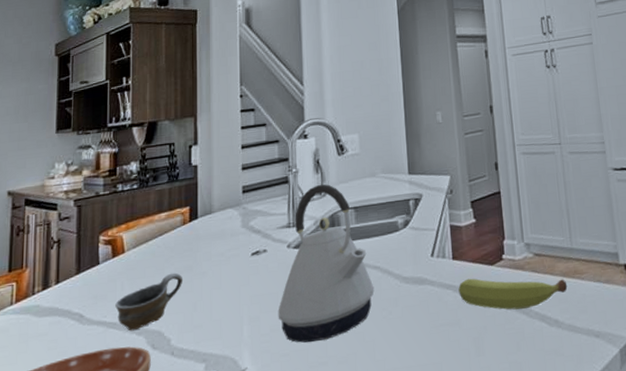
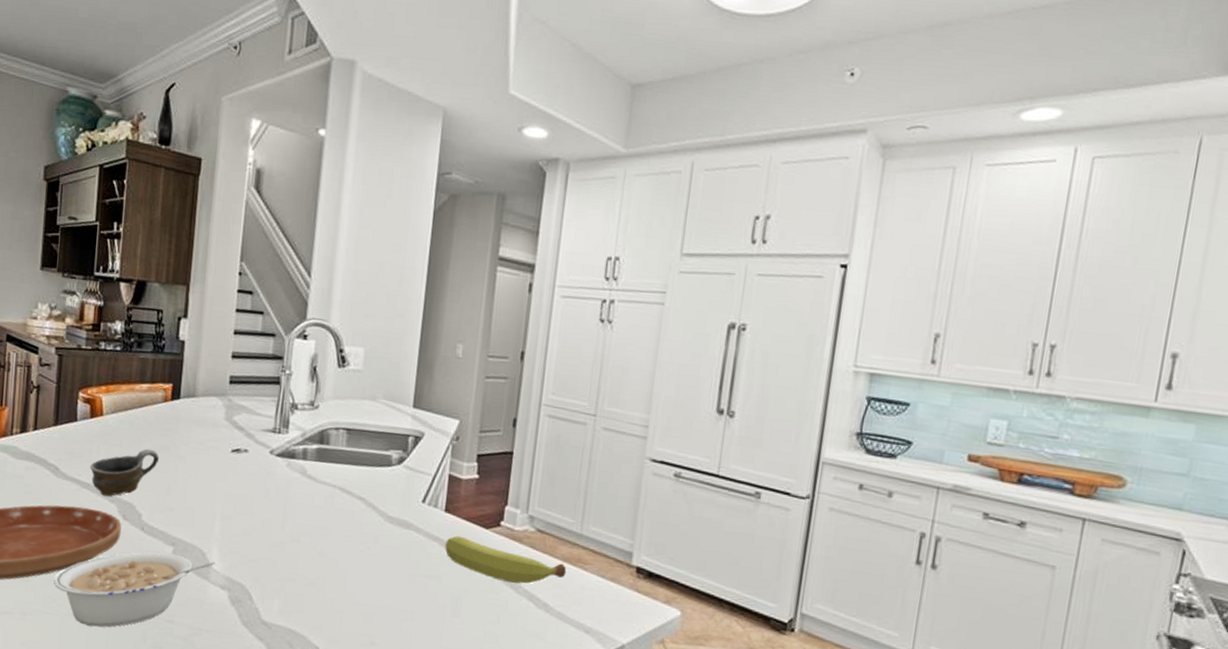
kettle: present [278,184,375,343] -> none [251,394,356,558]

